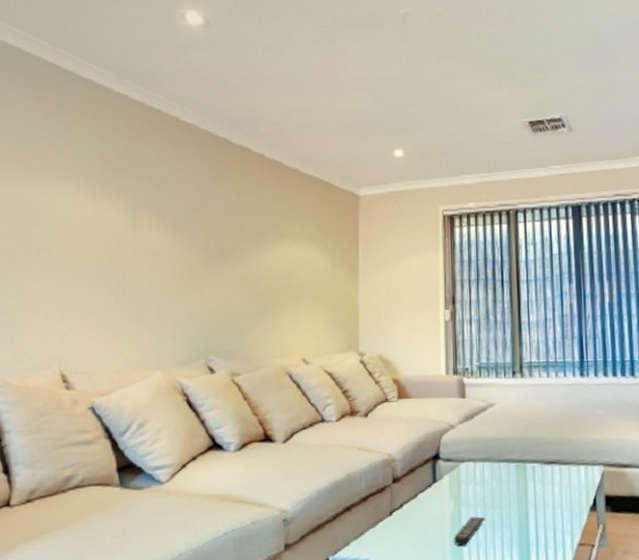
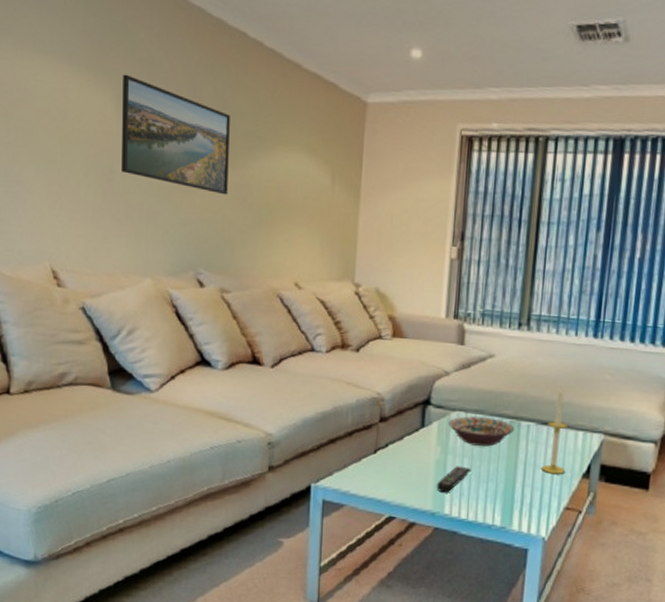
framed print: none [132,190,236,286] -> present [120,74,230,195]
decorative bowl: none [458,464,522,494] -> present [447,416,515,447]
candle: none [550,425,574,512] -> present [541,386,568,475]

